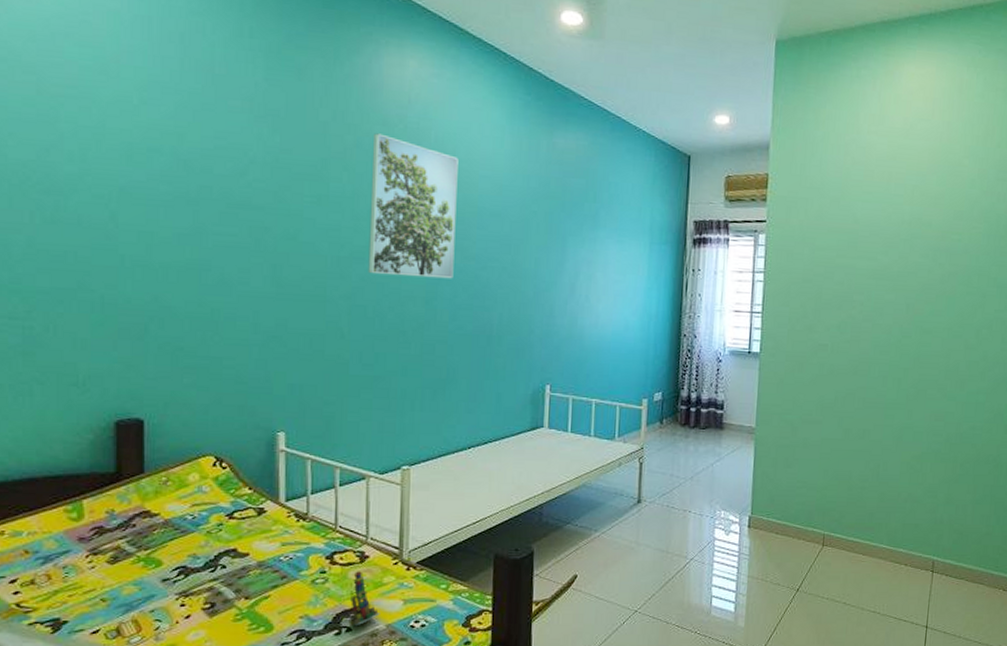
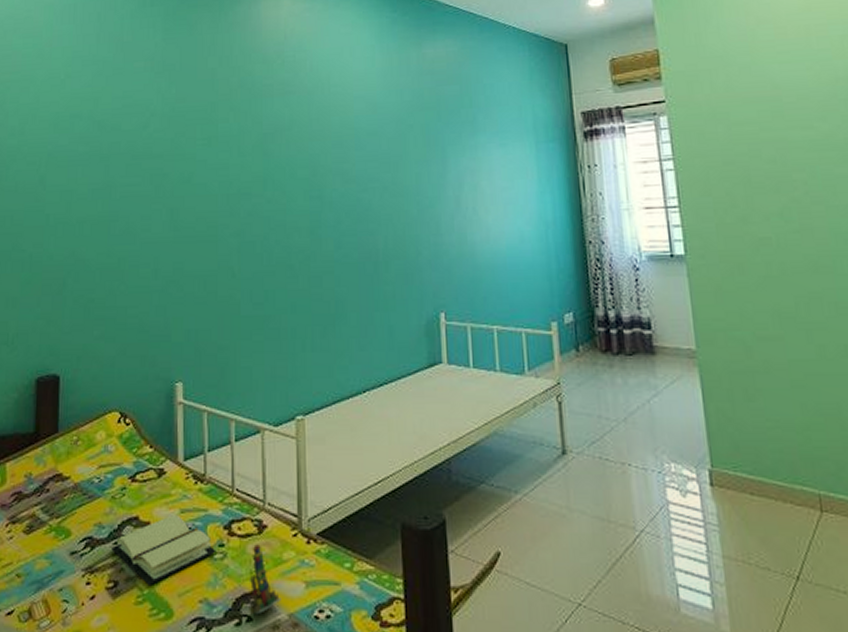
book: none [207,548,318,605] -> present [111,515,217,585]
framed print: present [368,133,458,279] -> none [254,71,336,207]

